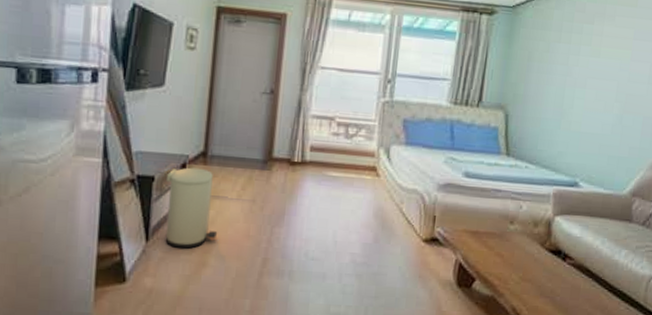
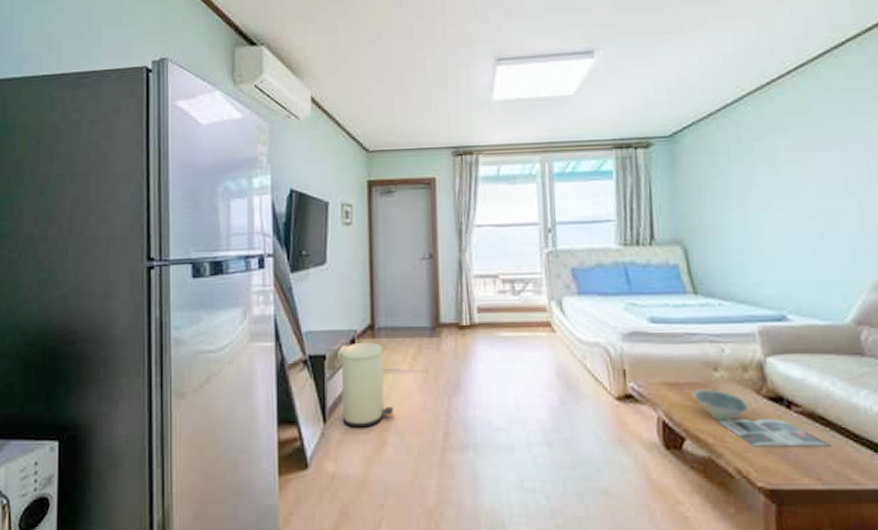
bowl: none [489,238,534,267] -> present [693,389,750,421]
magazine: none [505,265,590,295] -> present [718,419,831,448]

